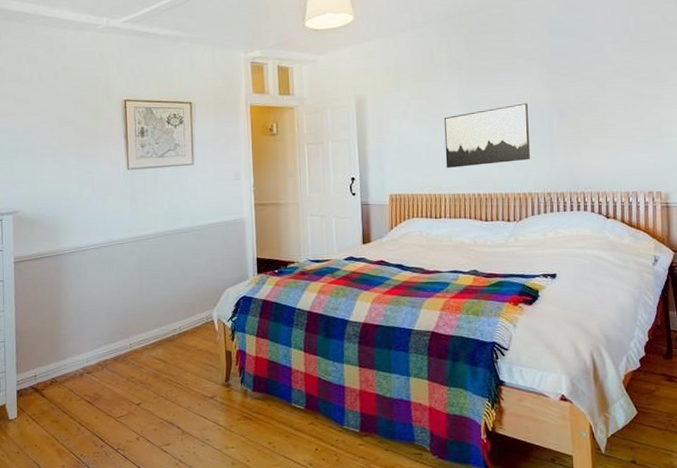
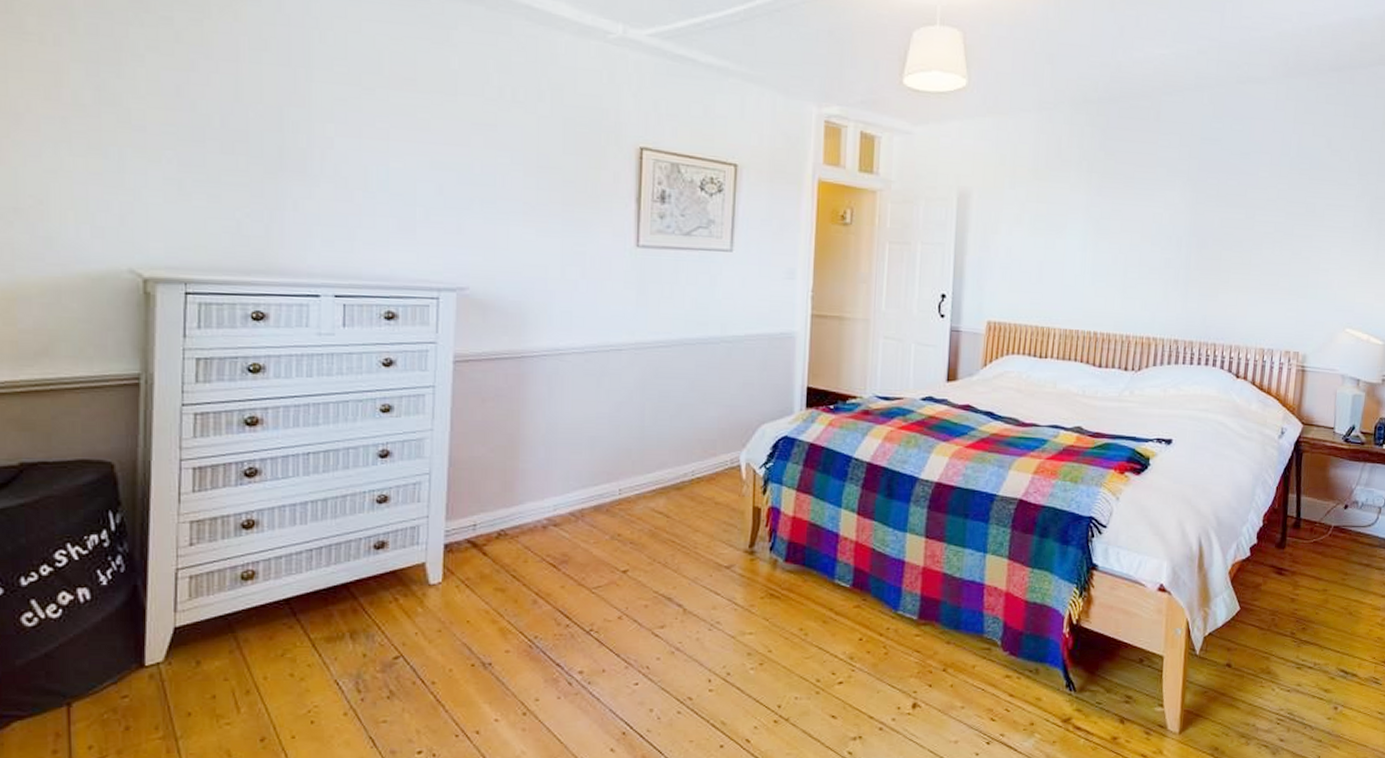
wall art: present [444,103,530,168] -> none [1060,225,1165,297]

